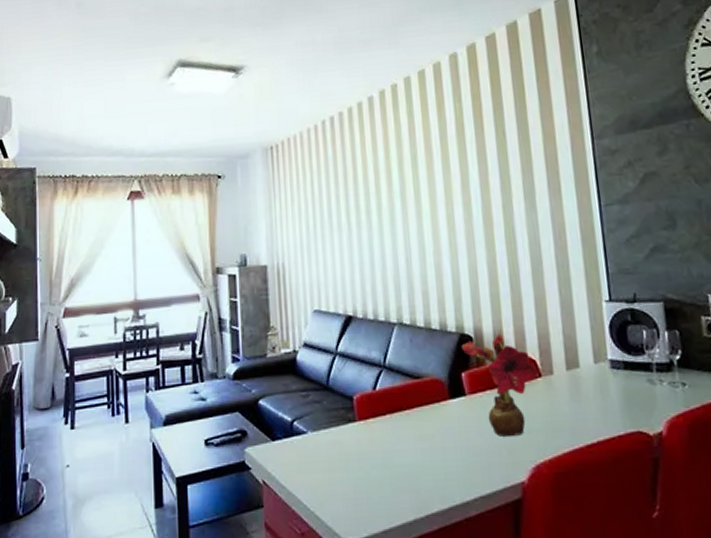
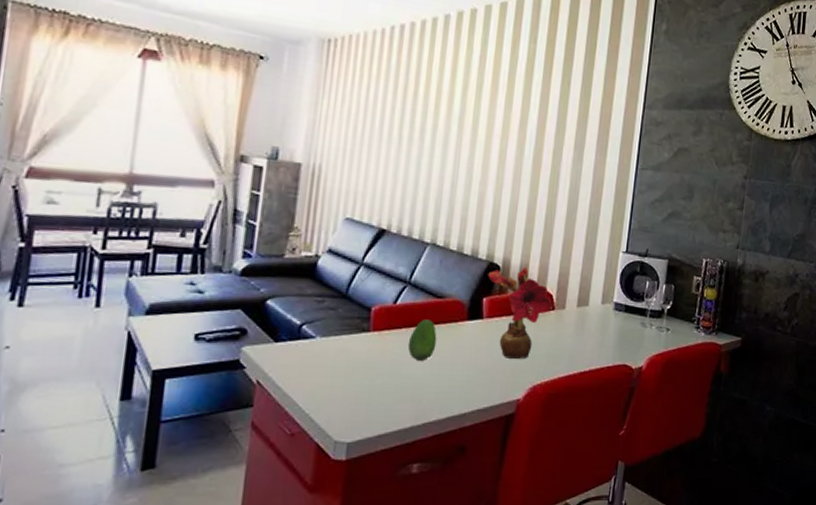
fruit: none [394,402,424,447] -> present [407,319,437,361]

